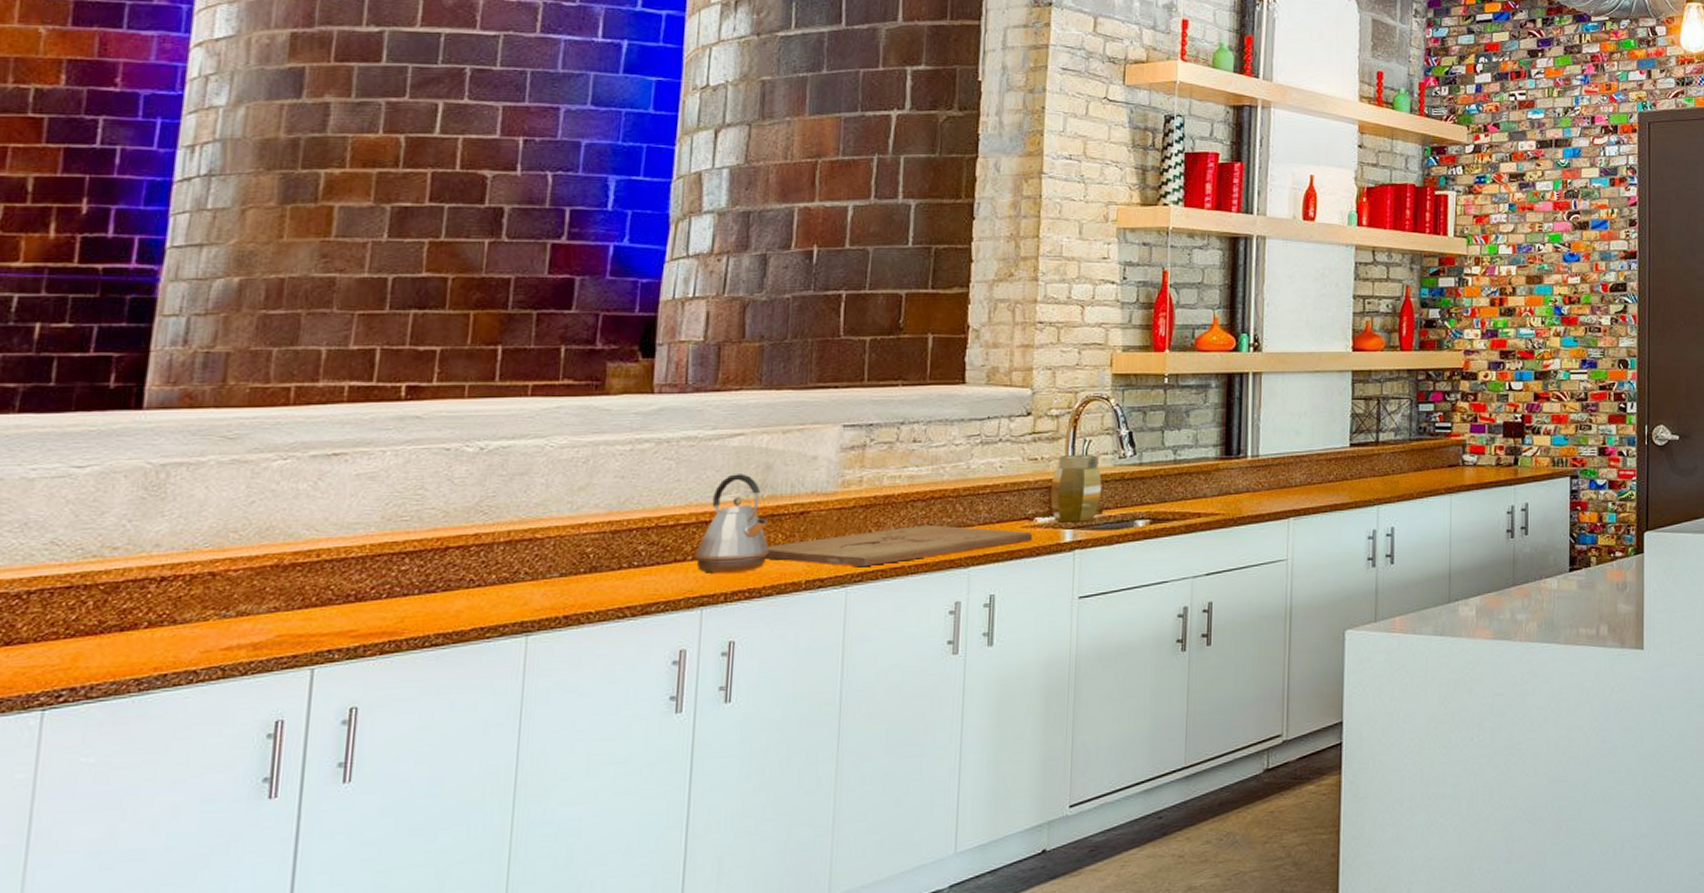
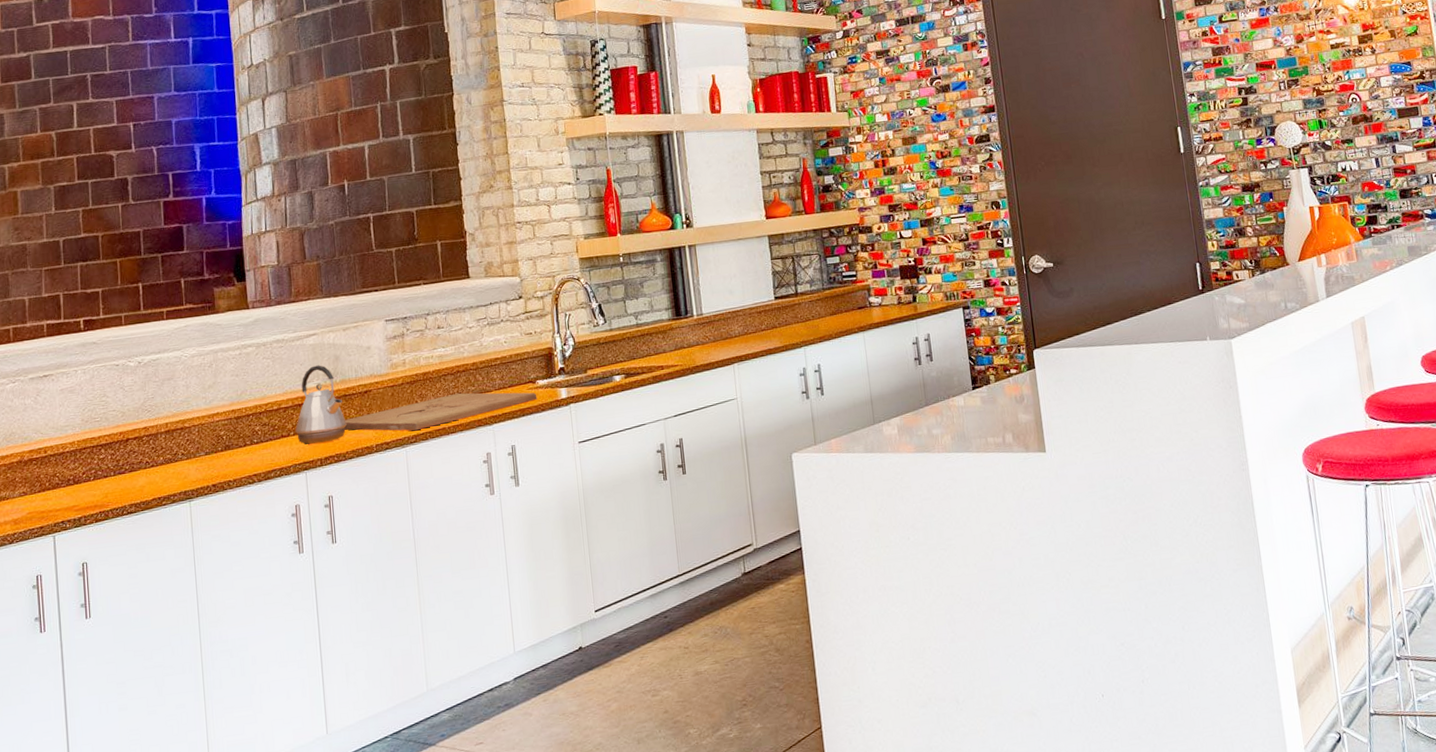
jar: present [1050,455,1102,523] -> none [545,325,585,383]

